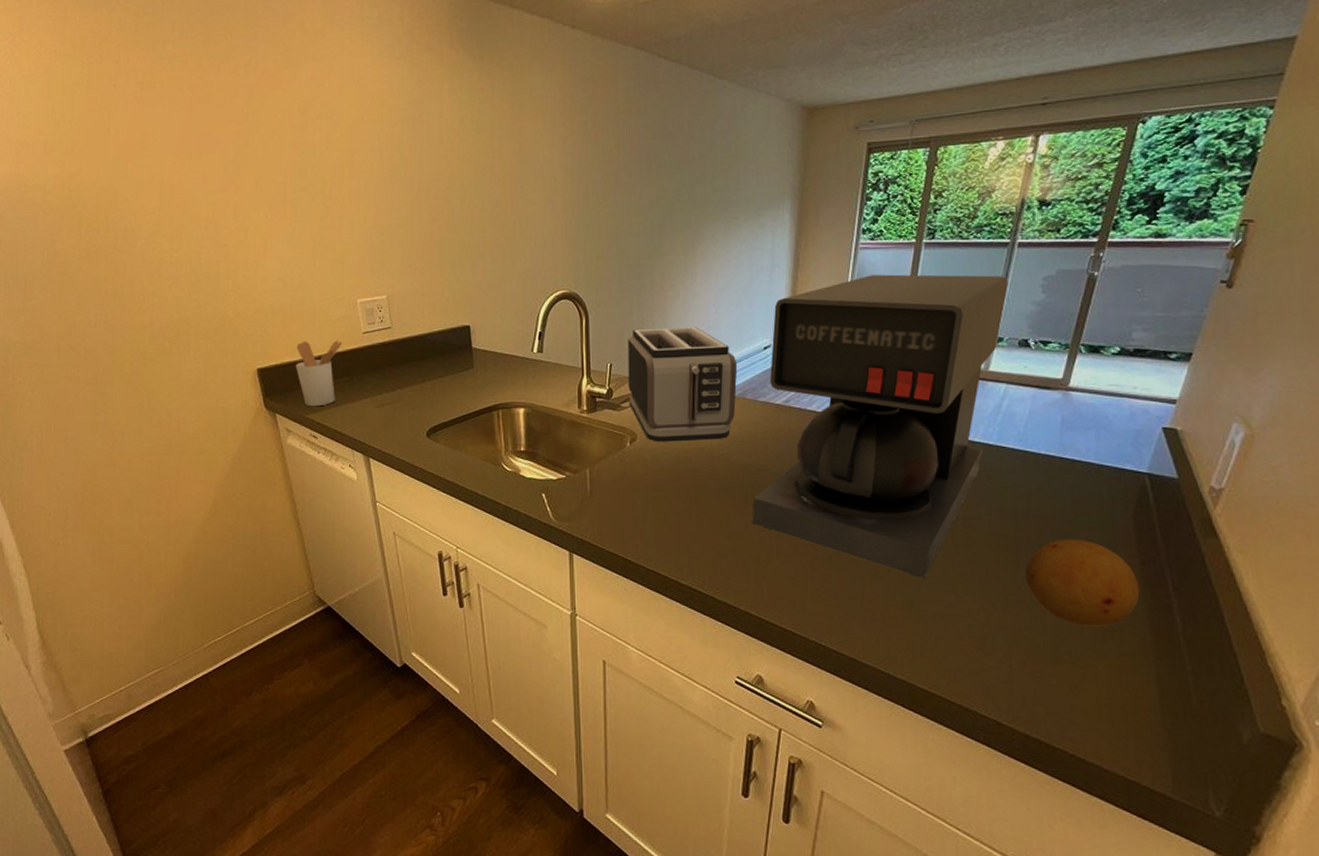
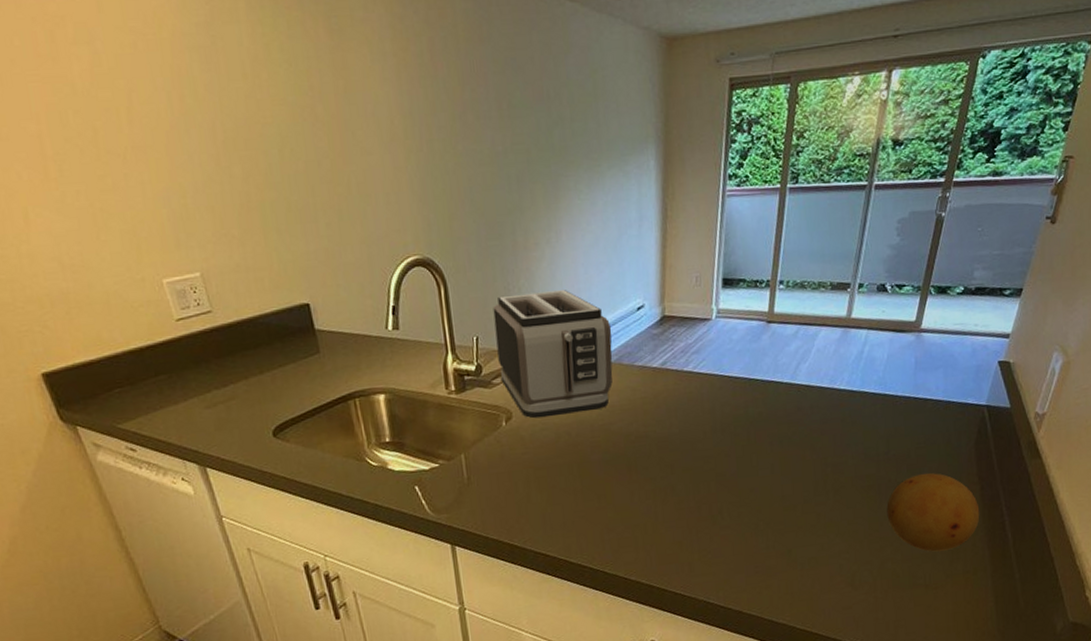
utensil holder: present [295,340,343,407] -> none [90,331,153,415]
coffee maker: present [752,274,1008,578] -> none [636,220,867,527]

